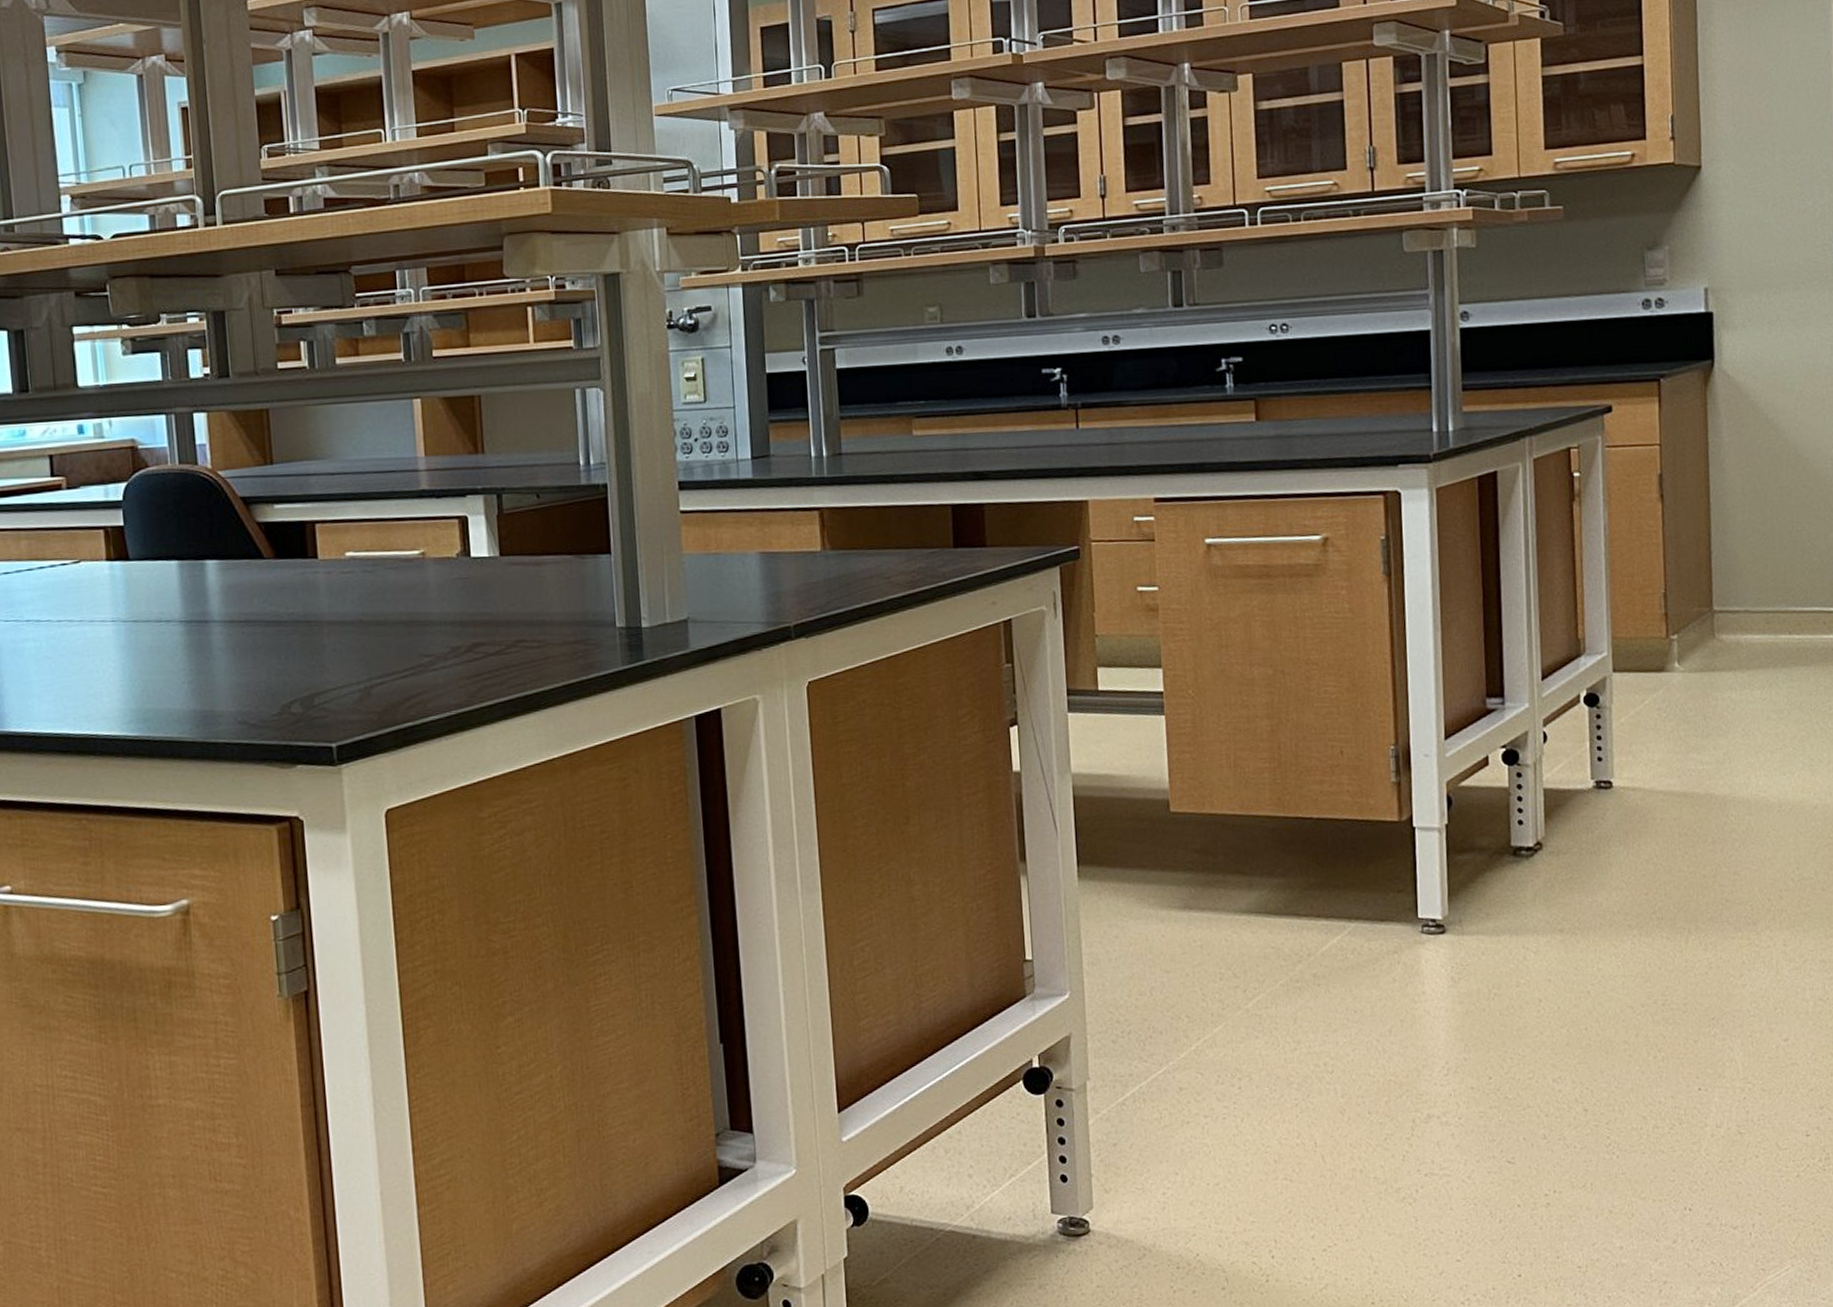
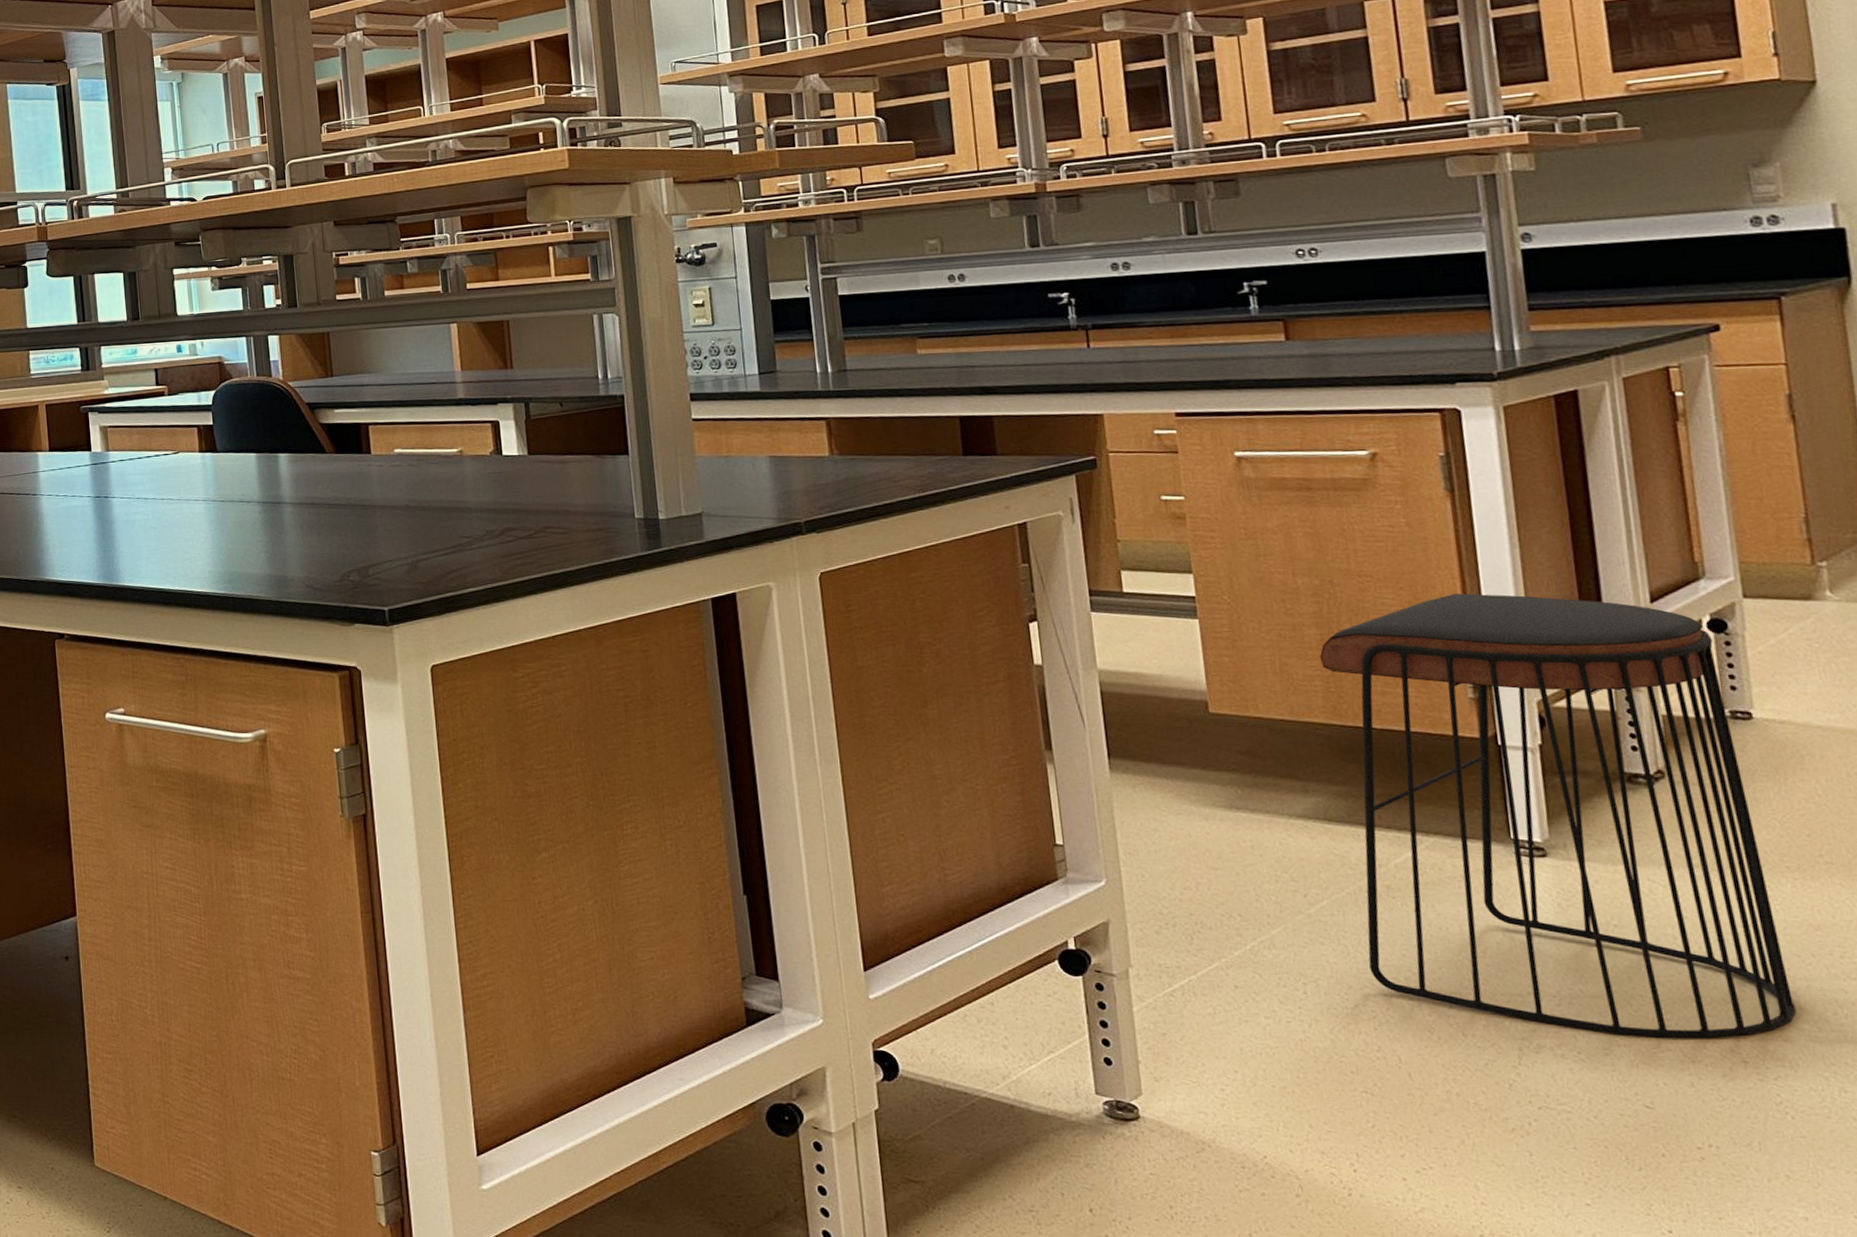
stool: none [1269,677,1627,1098] -> present [1319,593,1796,1039]

